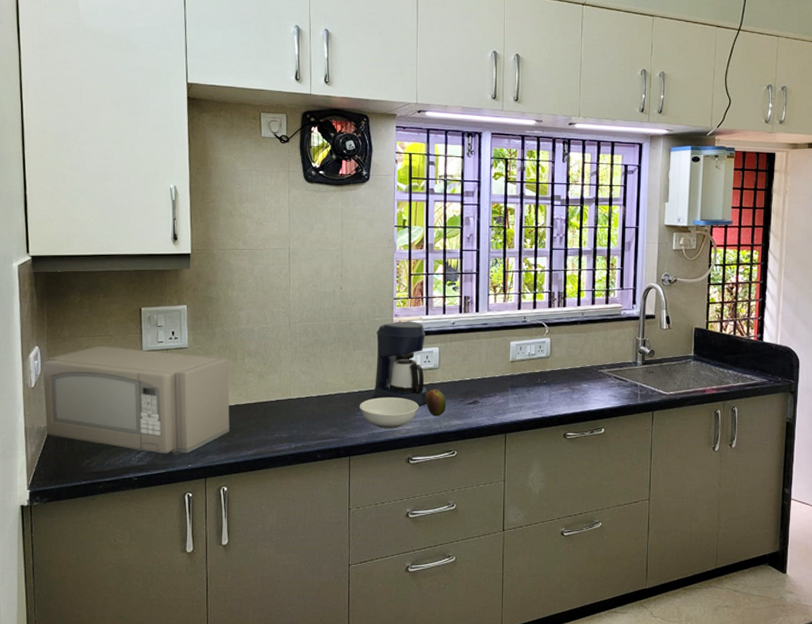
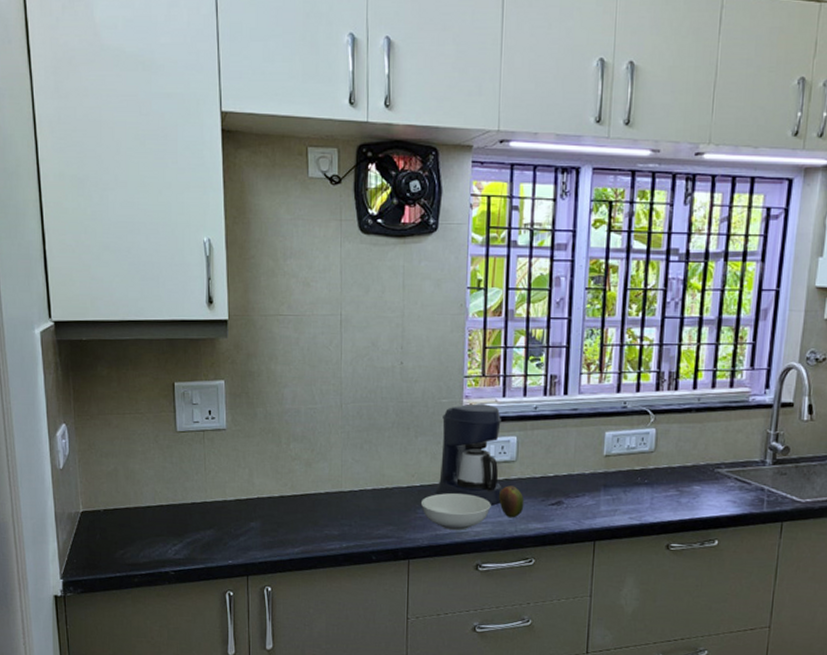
microwave: present [43,345,230,455] -> none [71,424,274,549]

